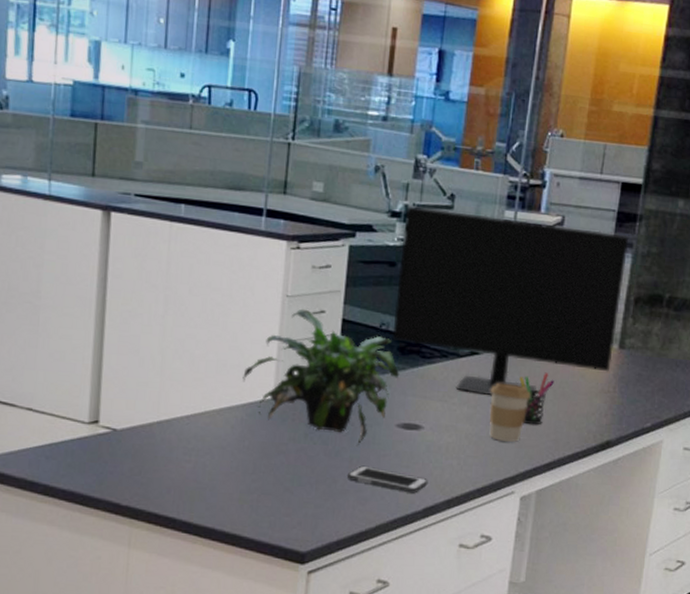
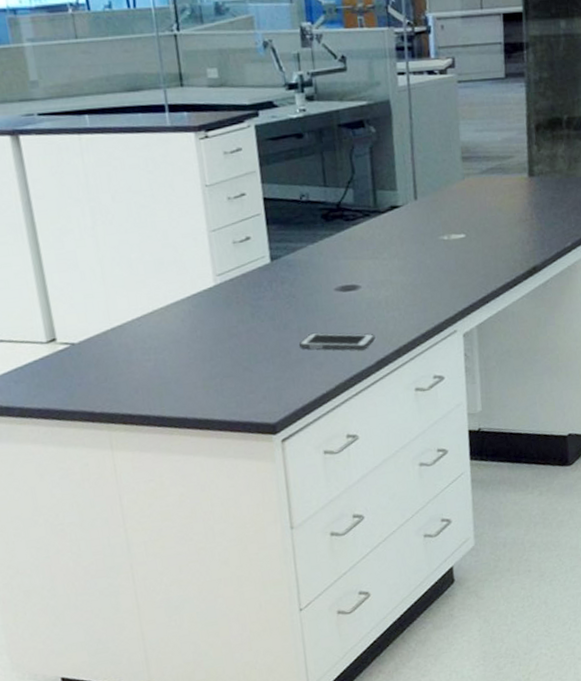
potted plant: present [242,308,400,445] -> none [181,195,329,315]
monitor: present [392,205,629,395] -> none [302,65,525,246]
coffee cup: present [489,382,531,443] -> none [415,230,455,286]
pen holder: present [519,372,554,425] -> none [441,212,474,265]

